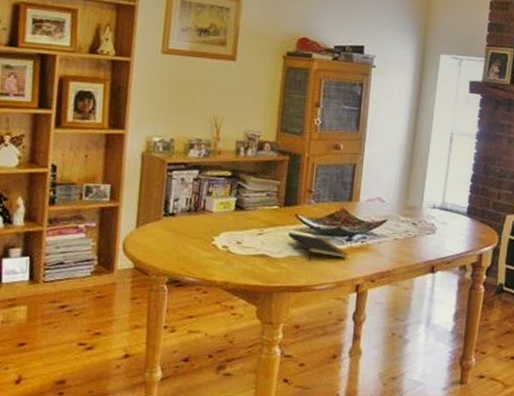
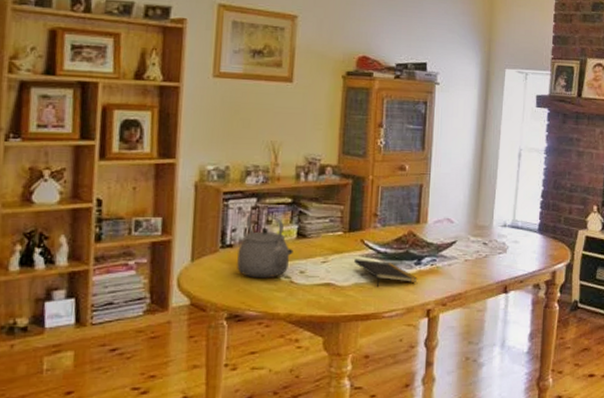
tea kettle: none [178,183,231,247] -> present [237,212,293,279]

